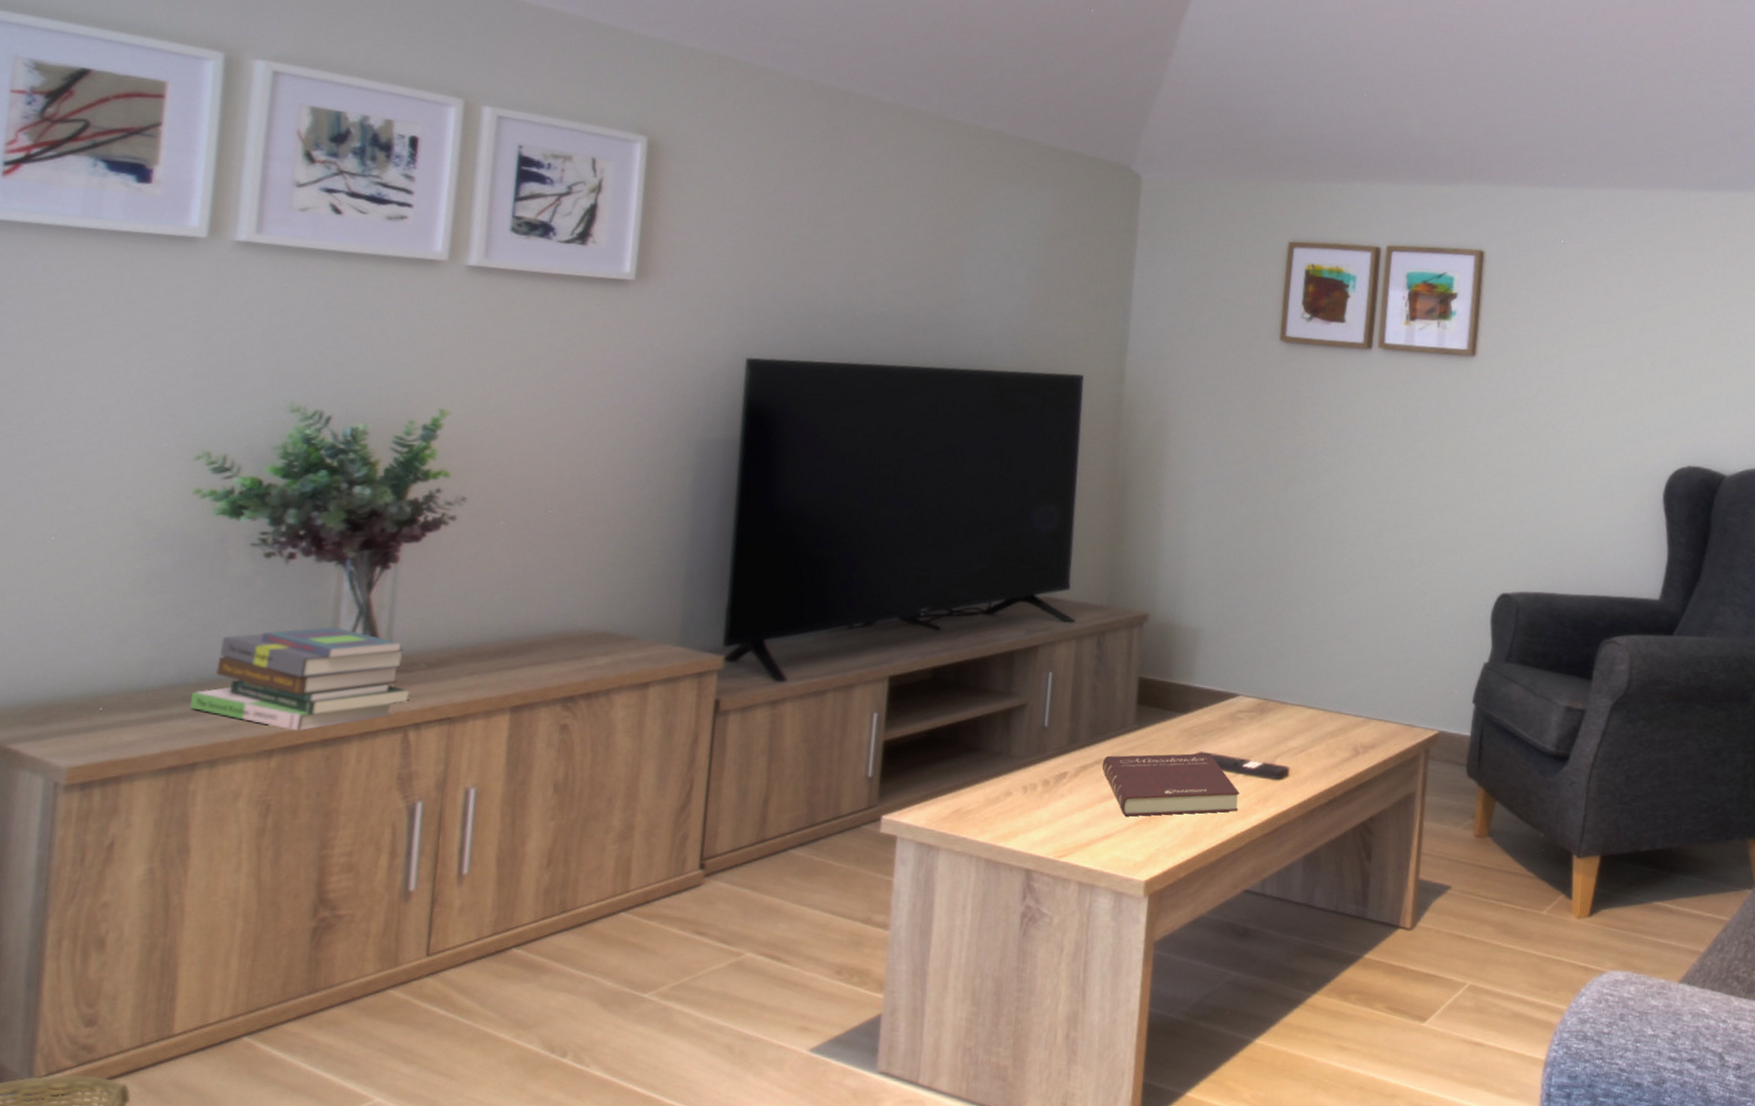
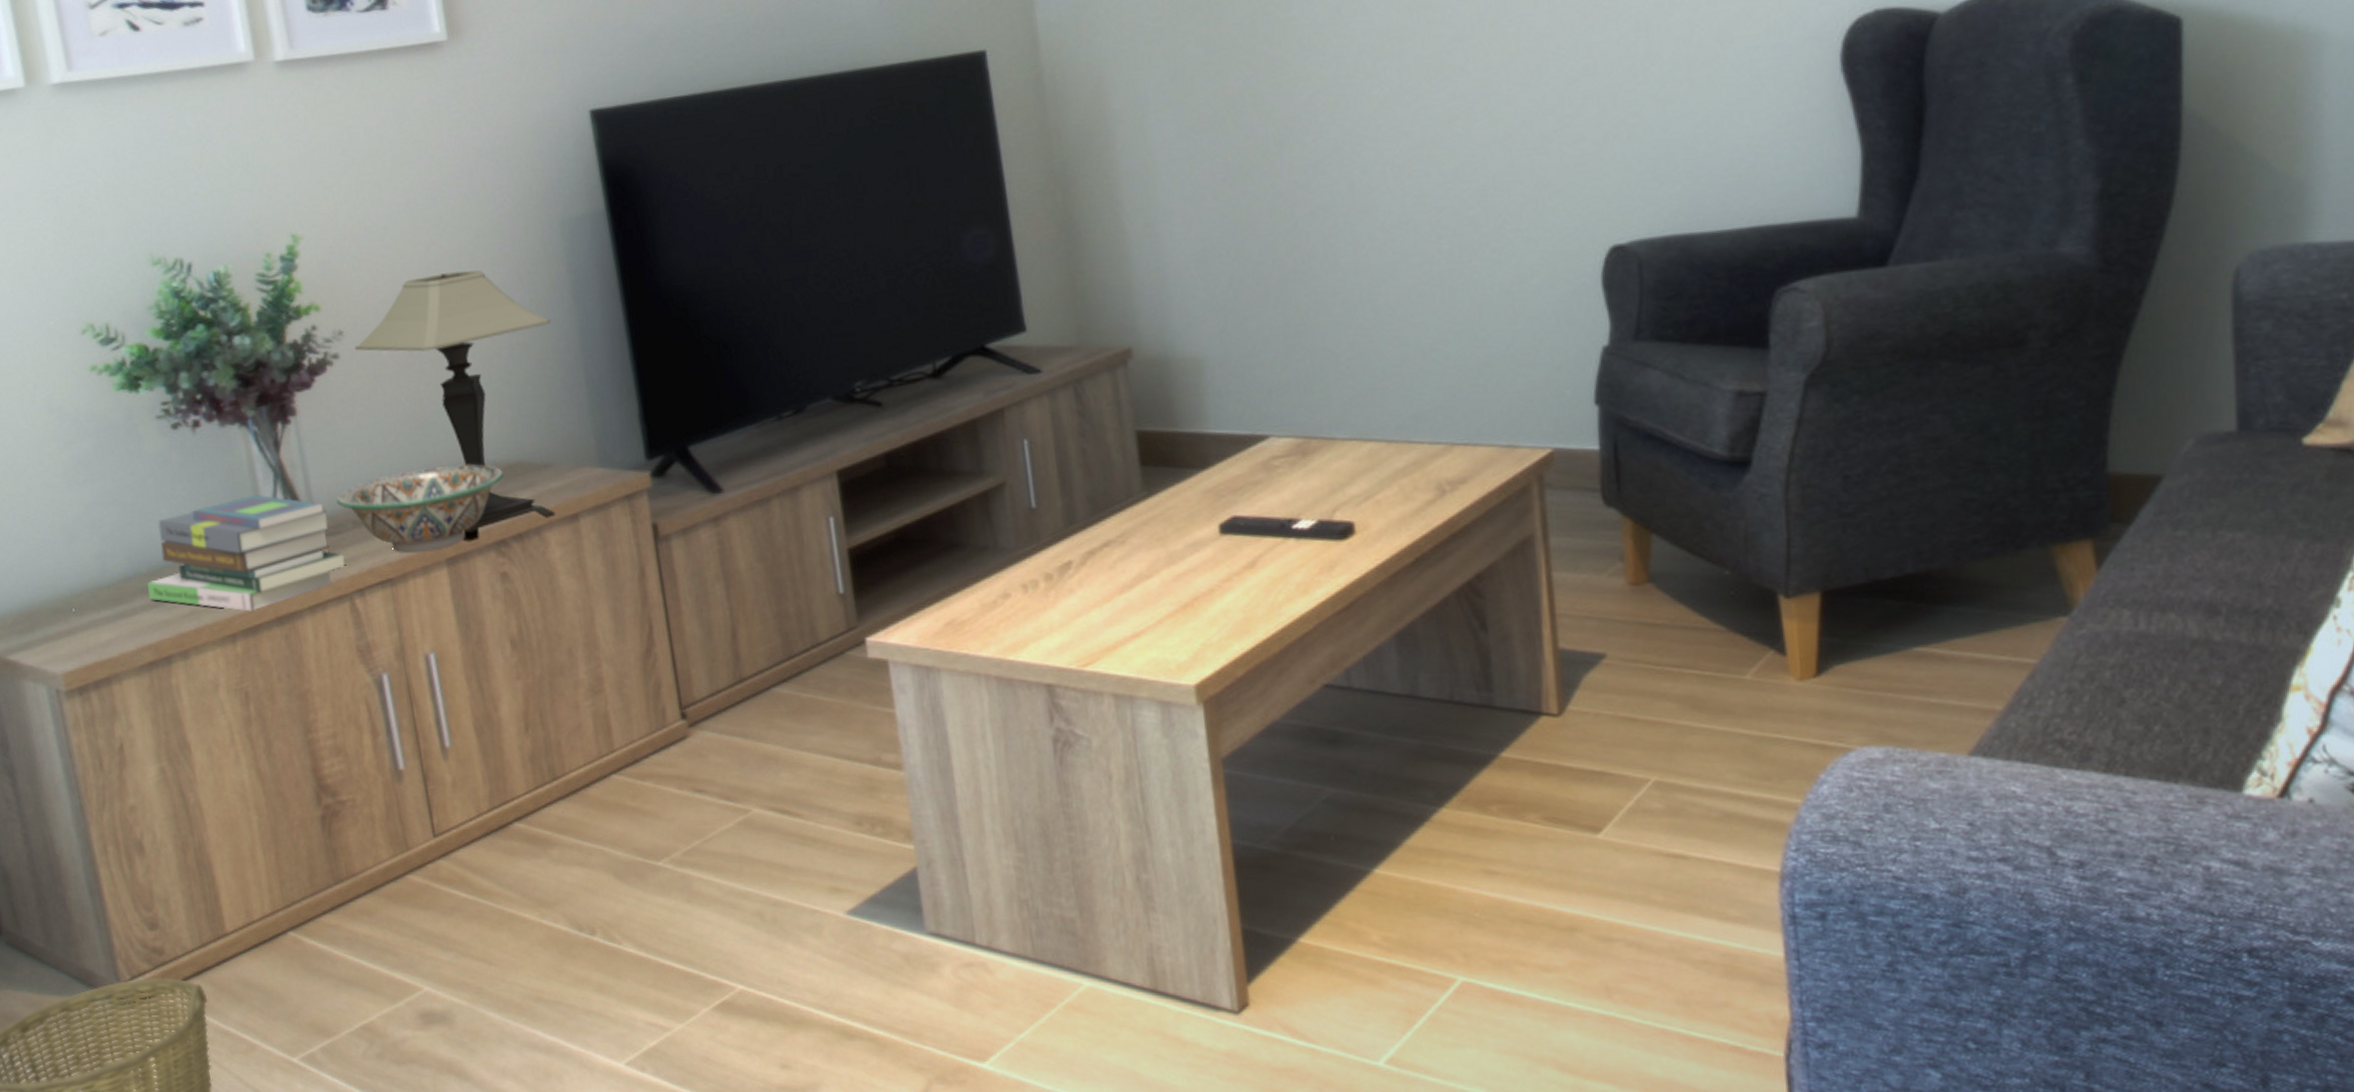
decorative bowl: none [415,624,588,699] -> present [335,464,504,554]
table lamp: none [474,464,667,695] -> present [354,270,556,543]
book: present [1102,753,1240,817] -> none [1112,517,1296,608]

